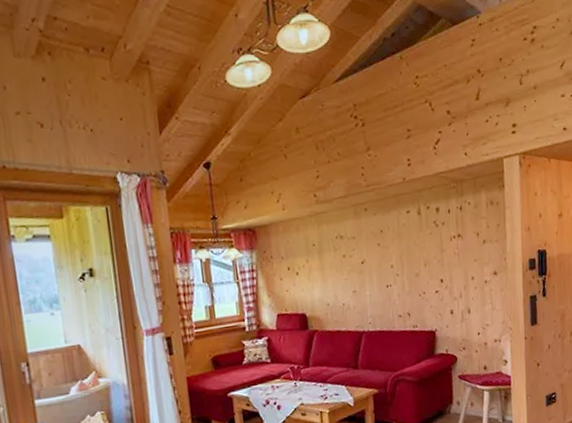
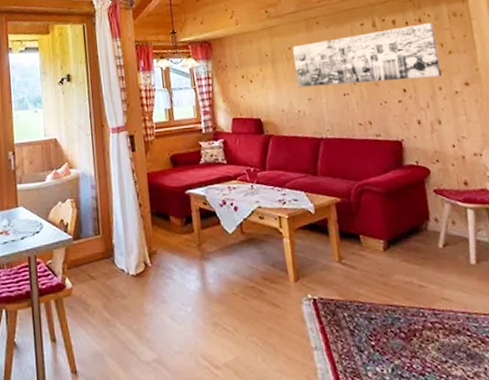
wall art: none [339,211,476,280] -> present [292,23,443,88]

